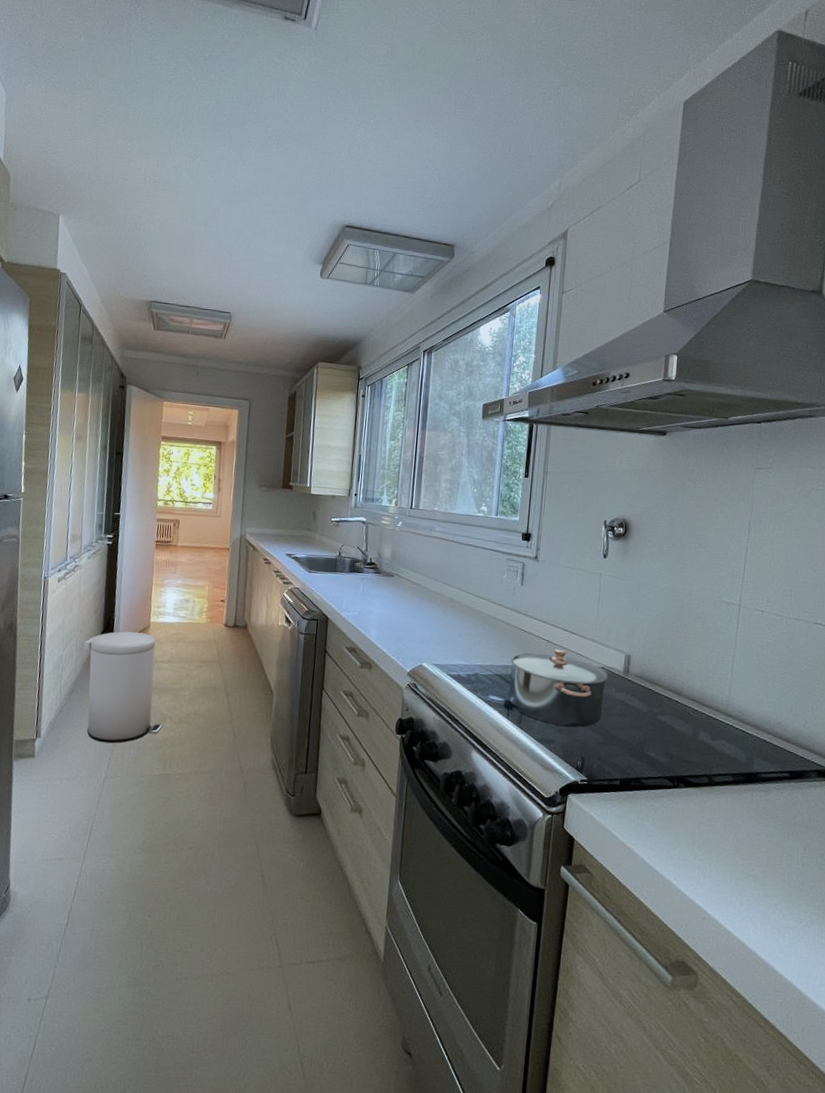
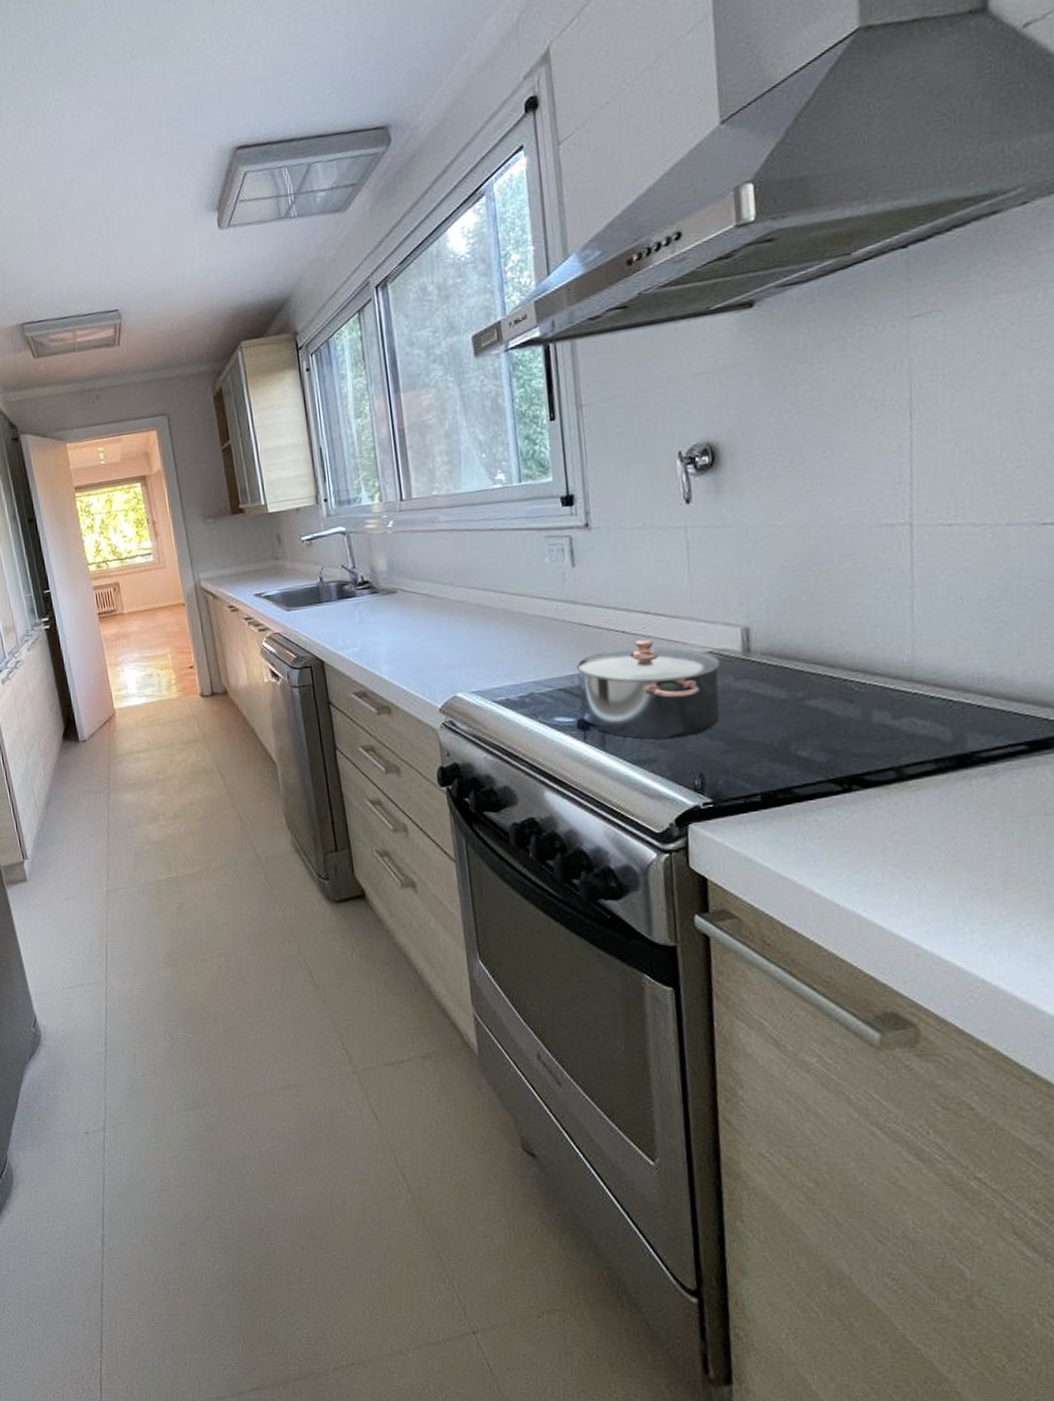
pedal bin: present [84,631,163,743] -> none [48,722,158,854]

